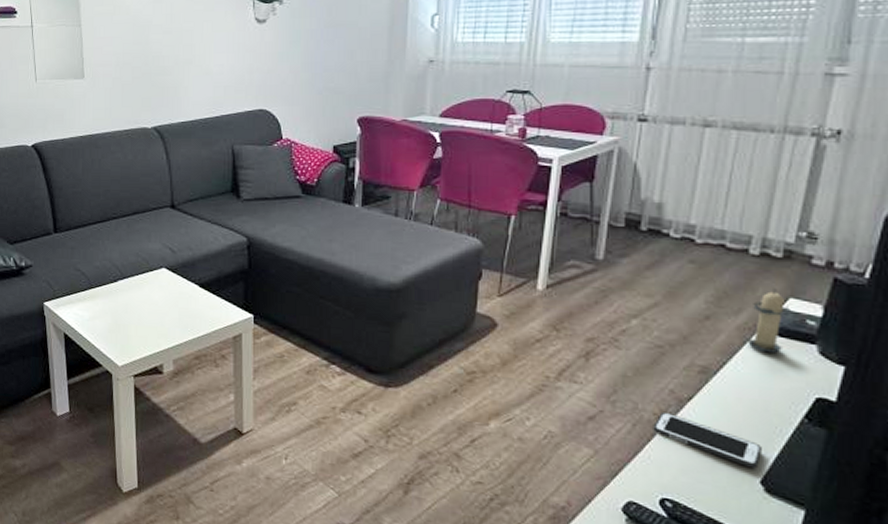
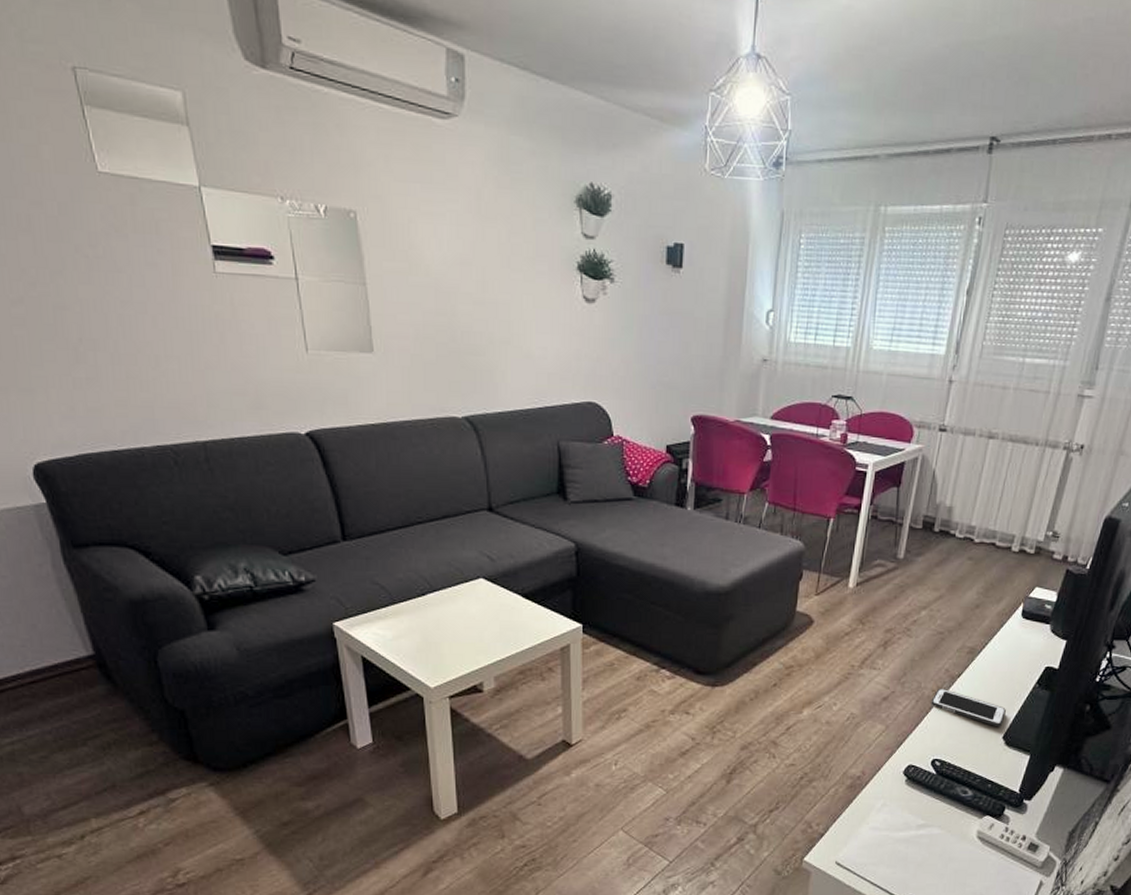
candle: present [747,288,790,353] -> none [1004,579,1035,633]

